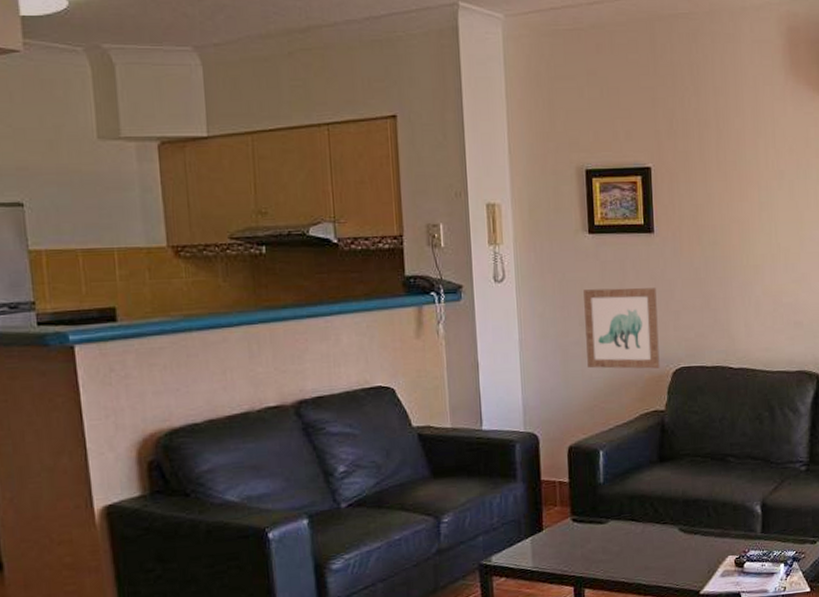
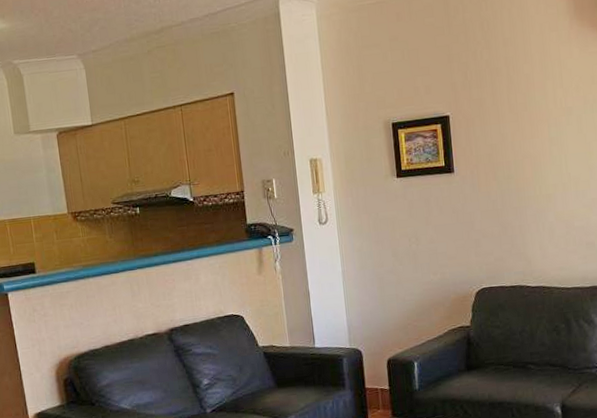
wall art: present [583,288,660,369] -> none [395,220,464,293]

